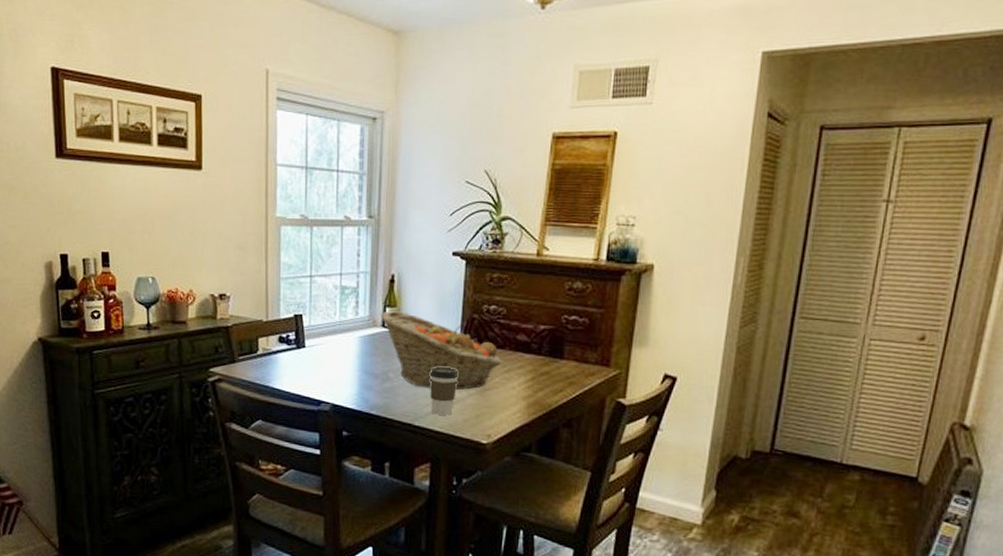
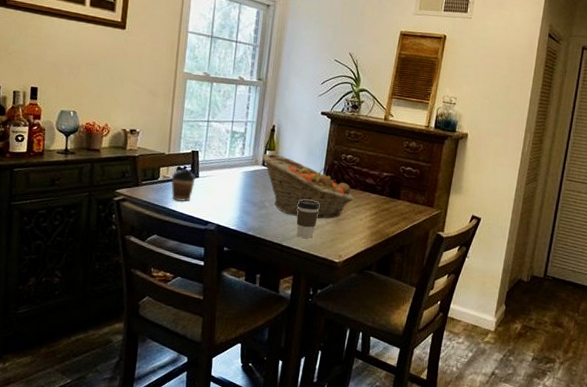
coffee cup: none [273,339,302,379] -> present [171,170,196,202]

